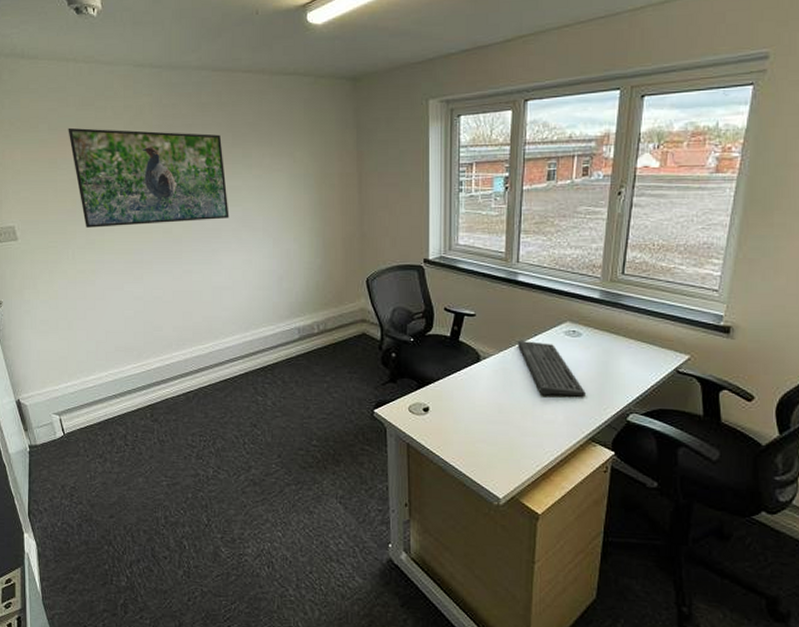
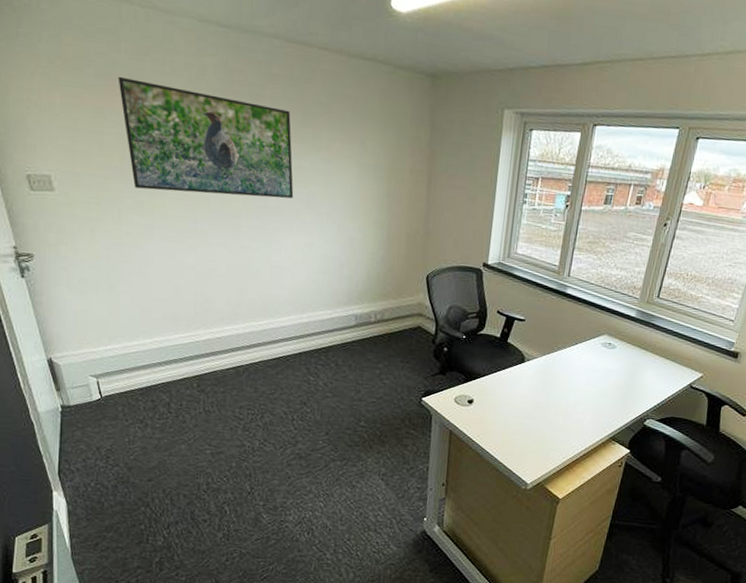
keyboard: present [517,341,586,397] -> none [559,347,613,402]

